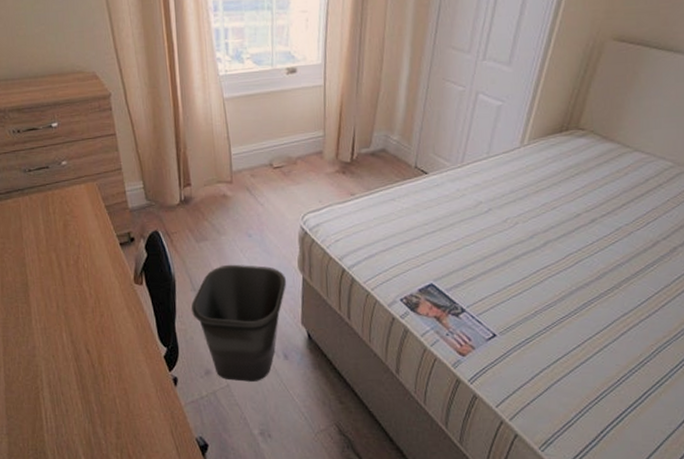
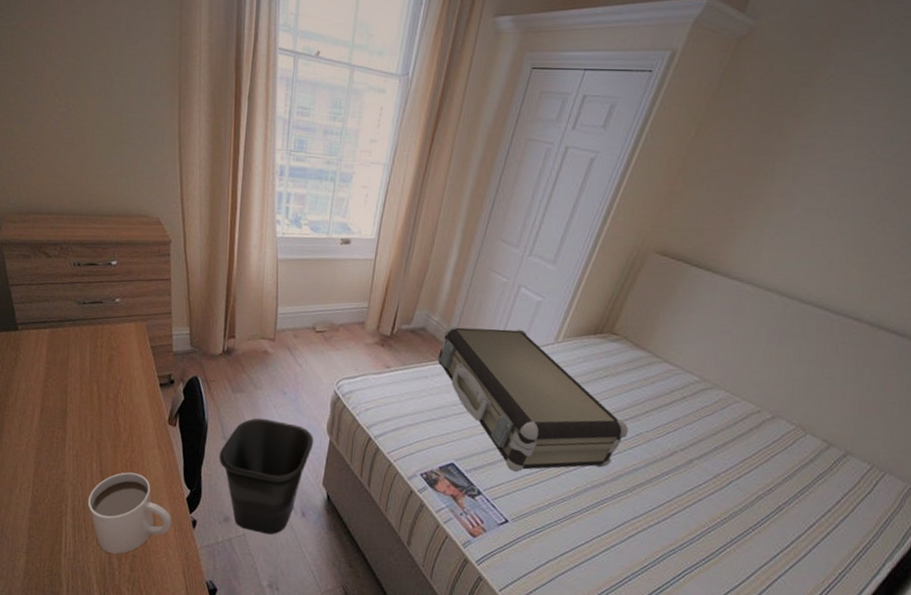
mug: none [63,338,153,423] -> present [88,472,172,554]
briefcase: none [402,137,607,284] -> present [437,325,628,472]

